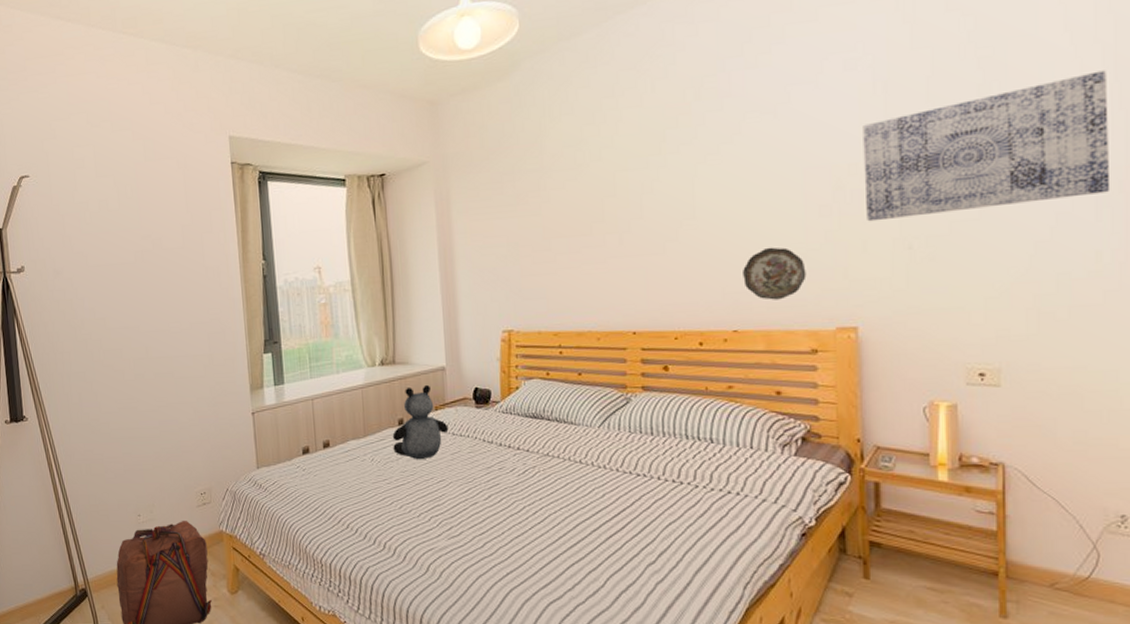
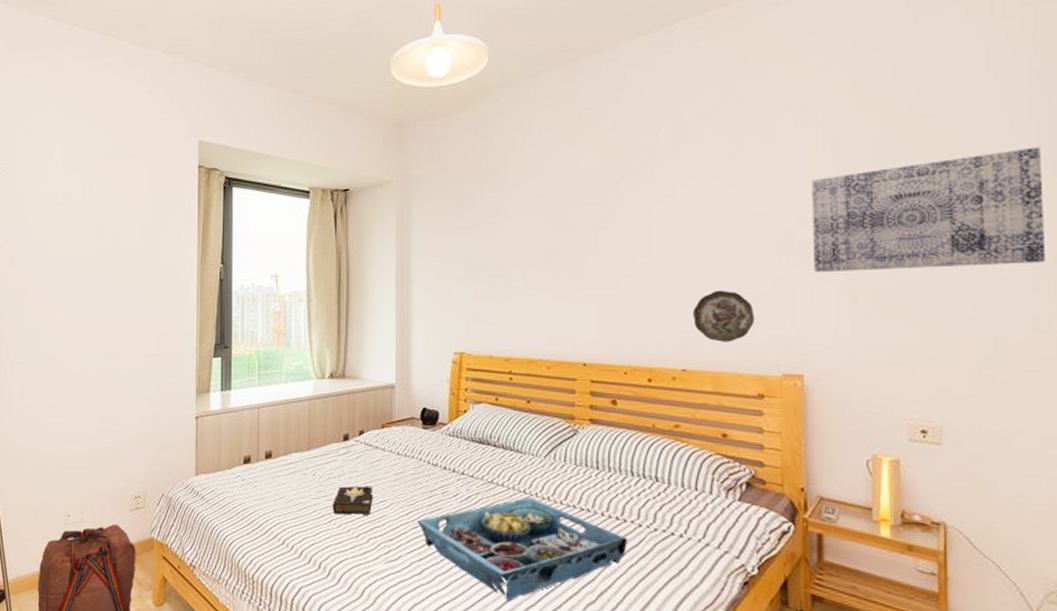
teddy bear: present [392,384,449,460] -> none [336,401,394,478]
hardback book: none [393,467,432,497] -> present [333,486,373,515]
serving tray: none [476,467,685,567] -> present [417,497,627,602]

